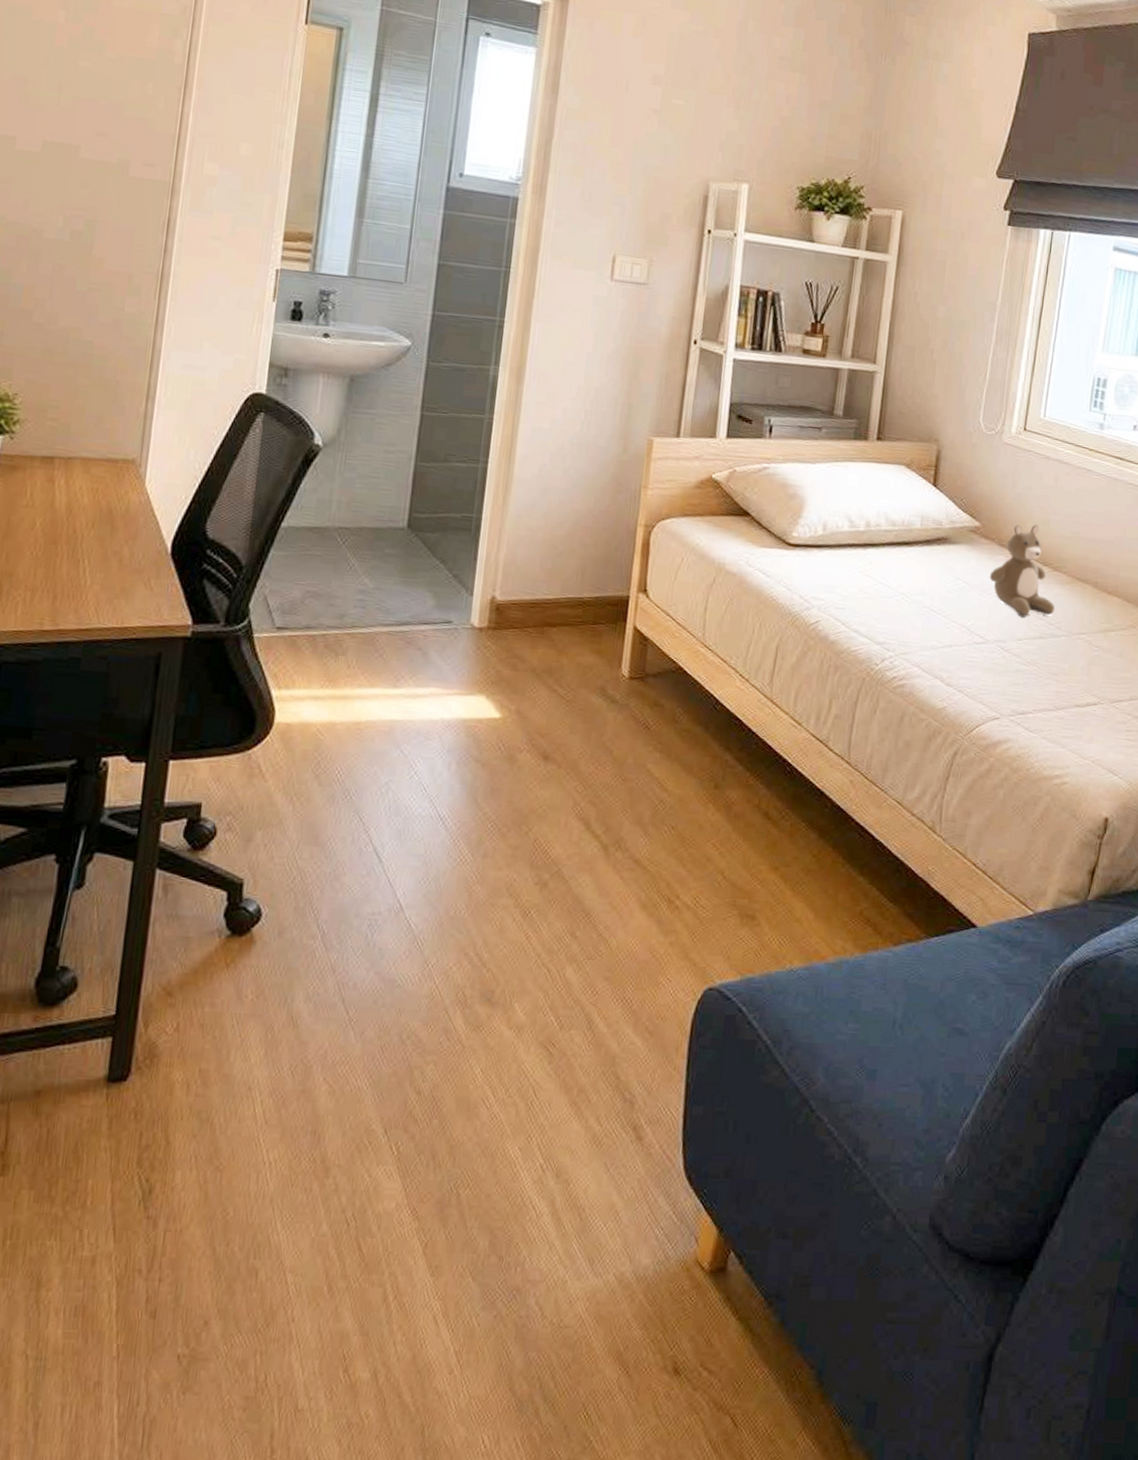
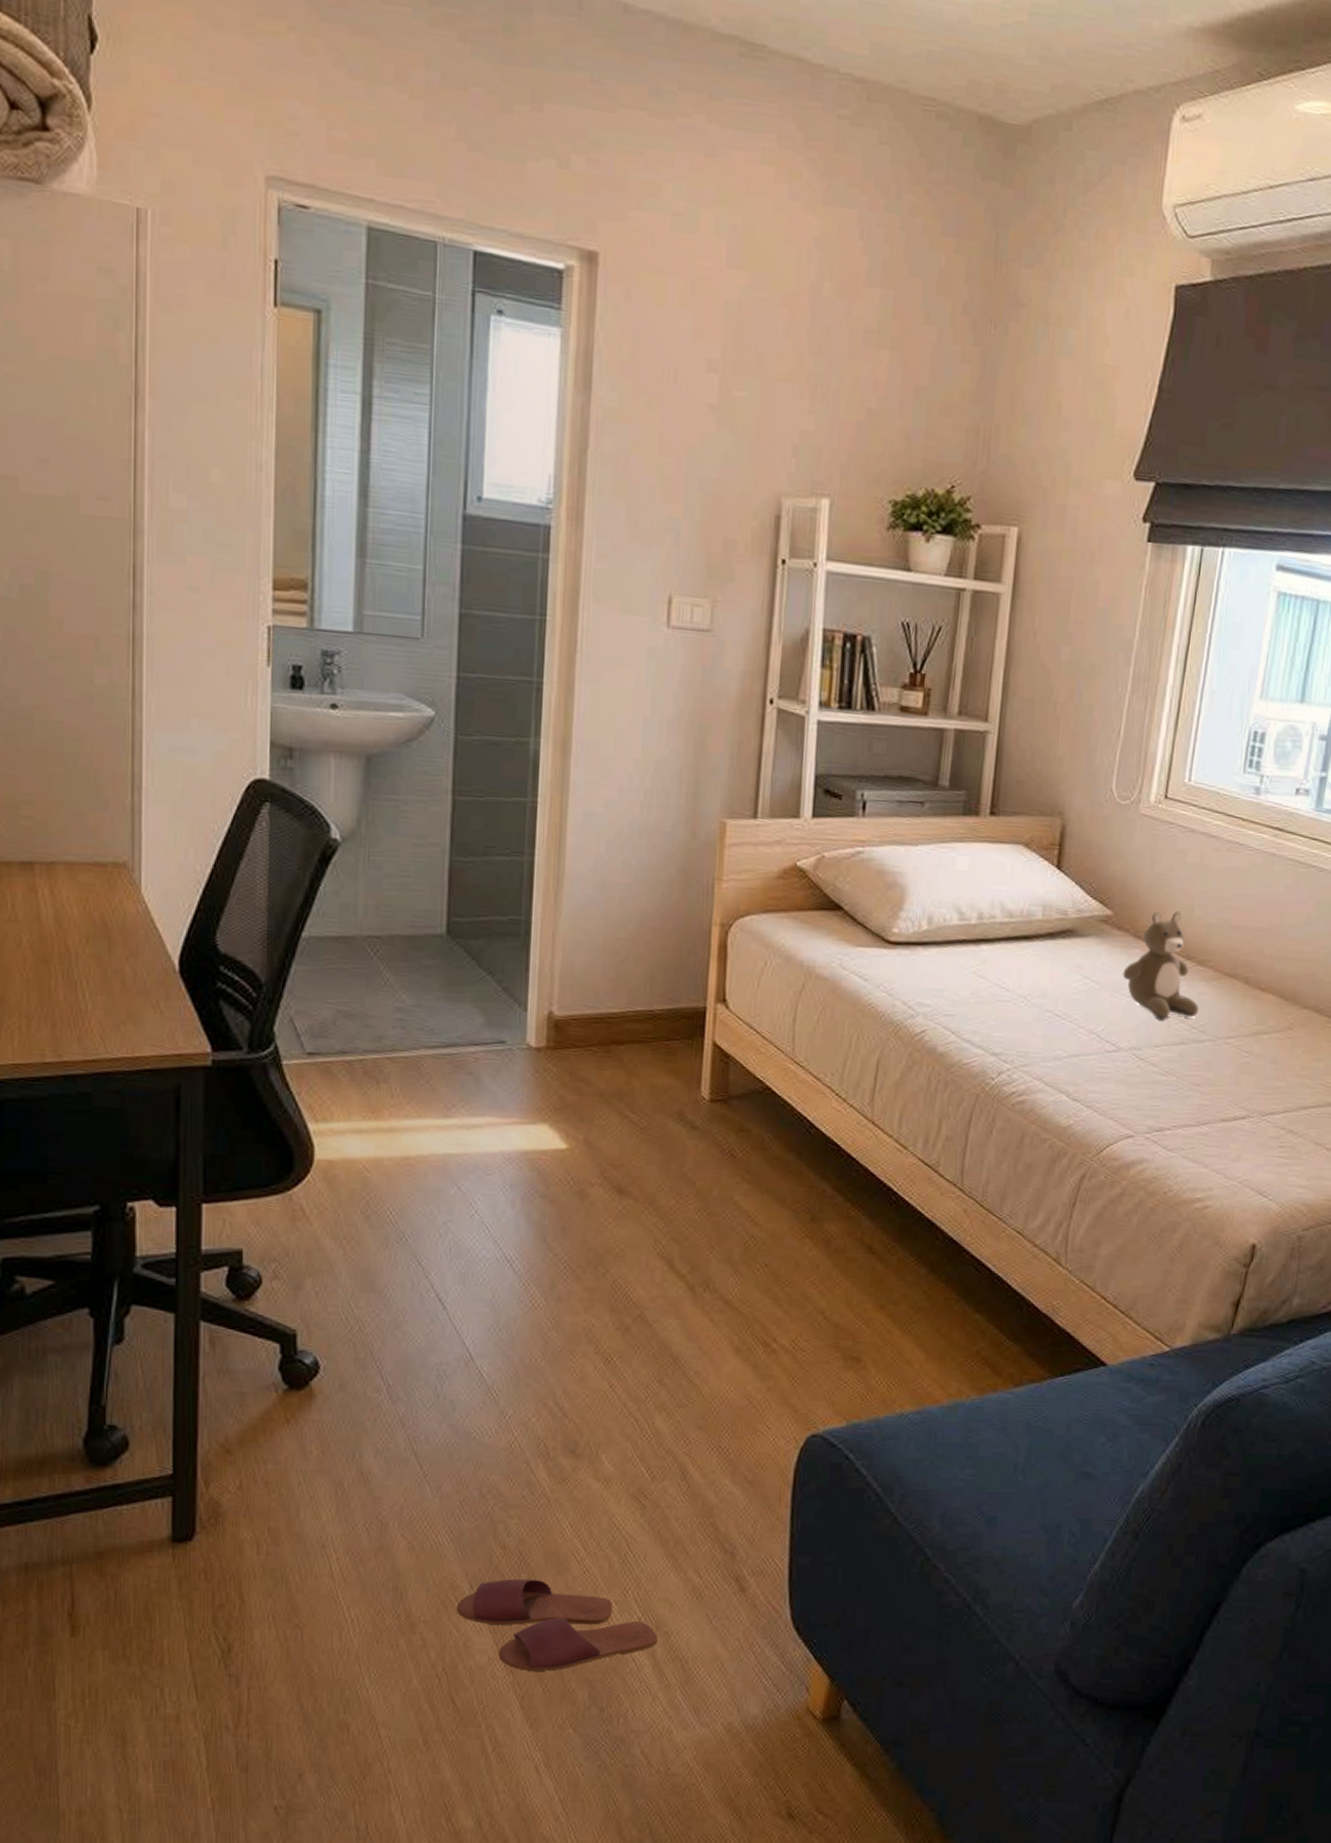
slippers: none [370,1123,558,1218] -> present [457,1578,658,1671]

